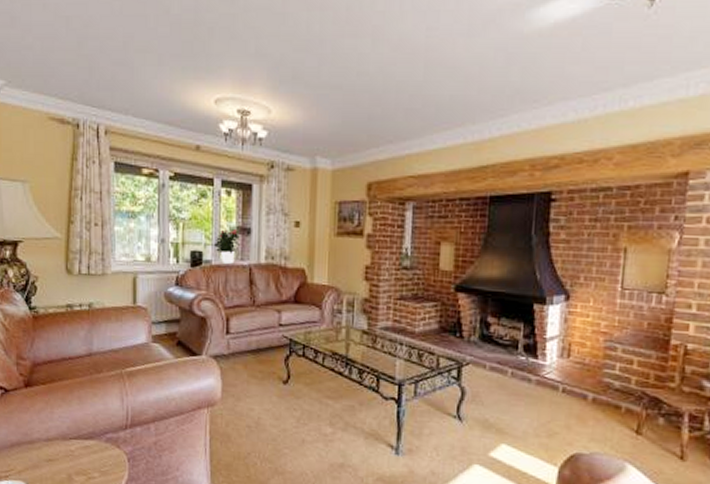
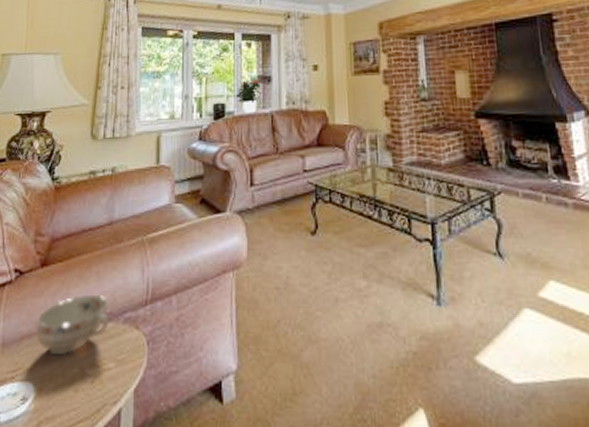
teacup: none [24,415,93,463] -> present [35,295,110,356]

